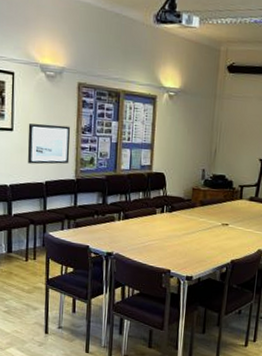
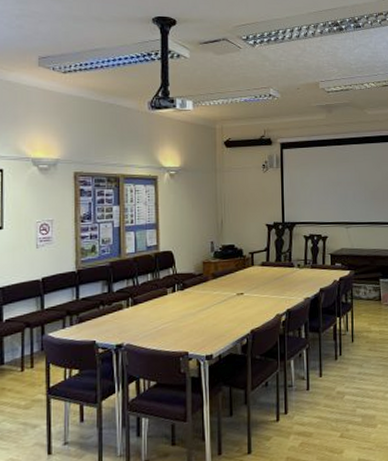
wall art: present [27,123,71,165] -> none [20,217,69,262]

